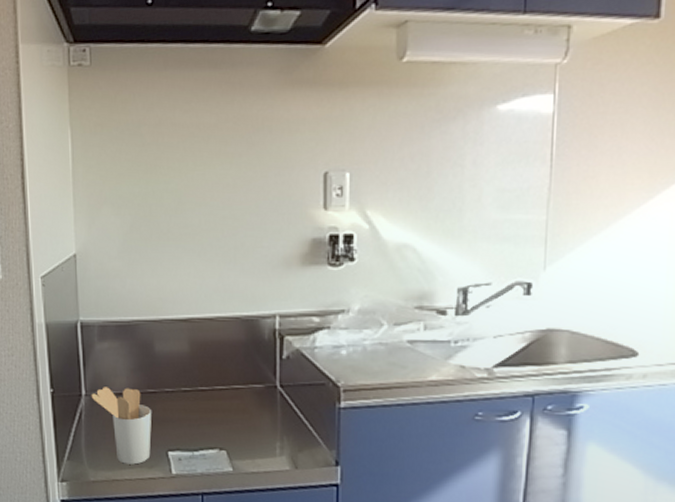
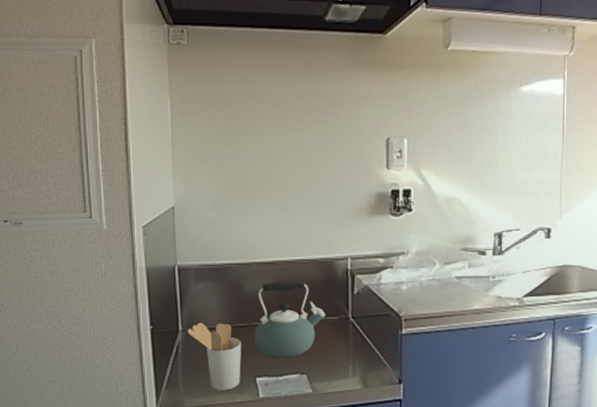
kettle: none [166,340,249,431] -> present [254,280,326,359]

